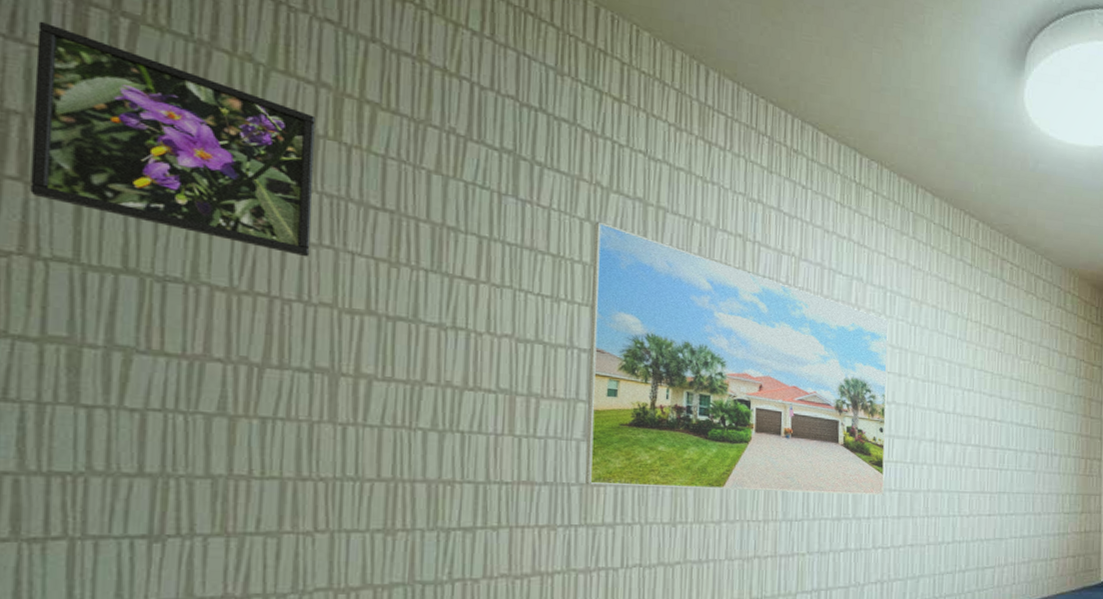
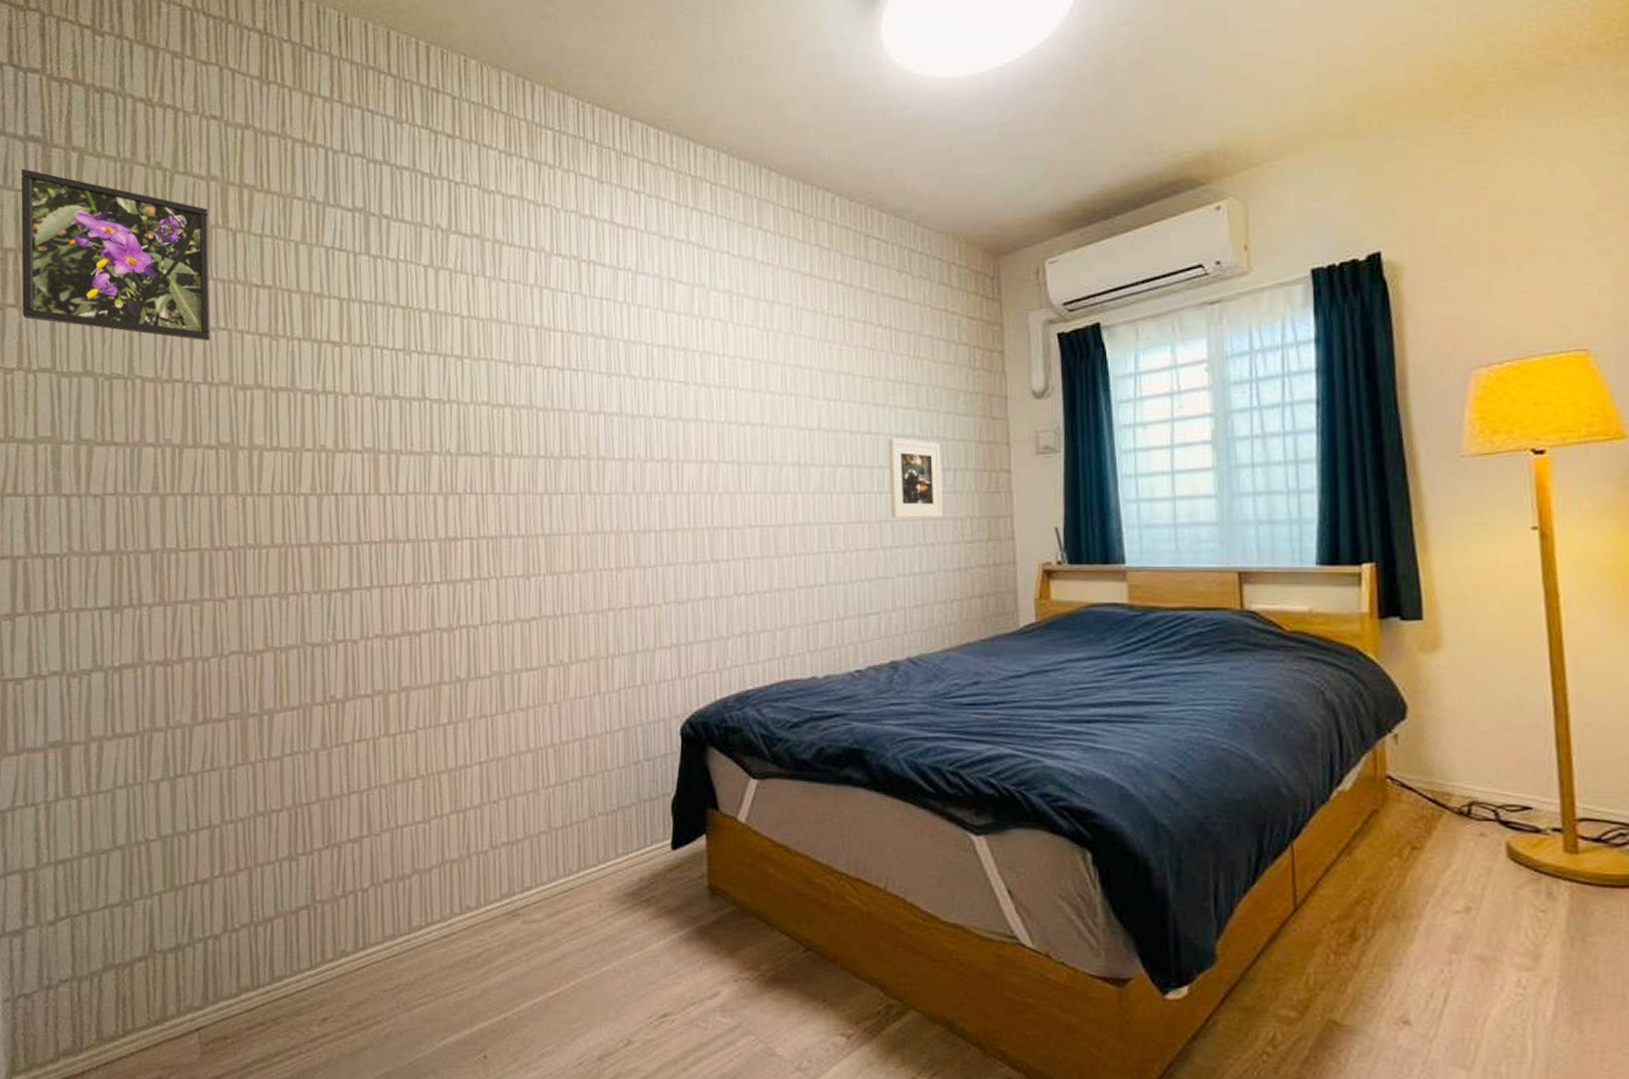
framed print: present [584,221,889,496] -> none [437,266,743,540]
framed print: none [1008,426,1050,493] -> present [888,438,943,518]

